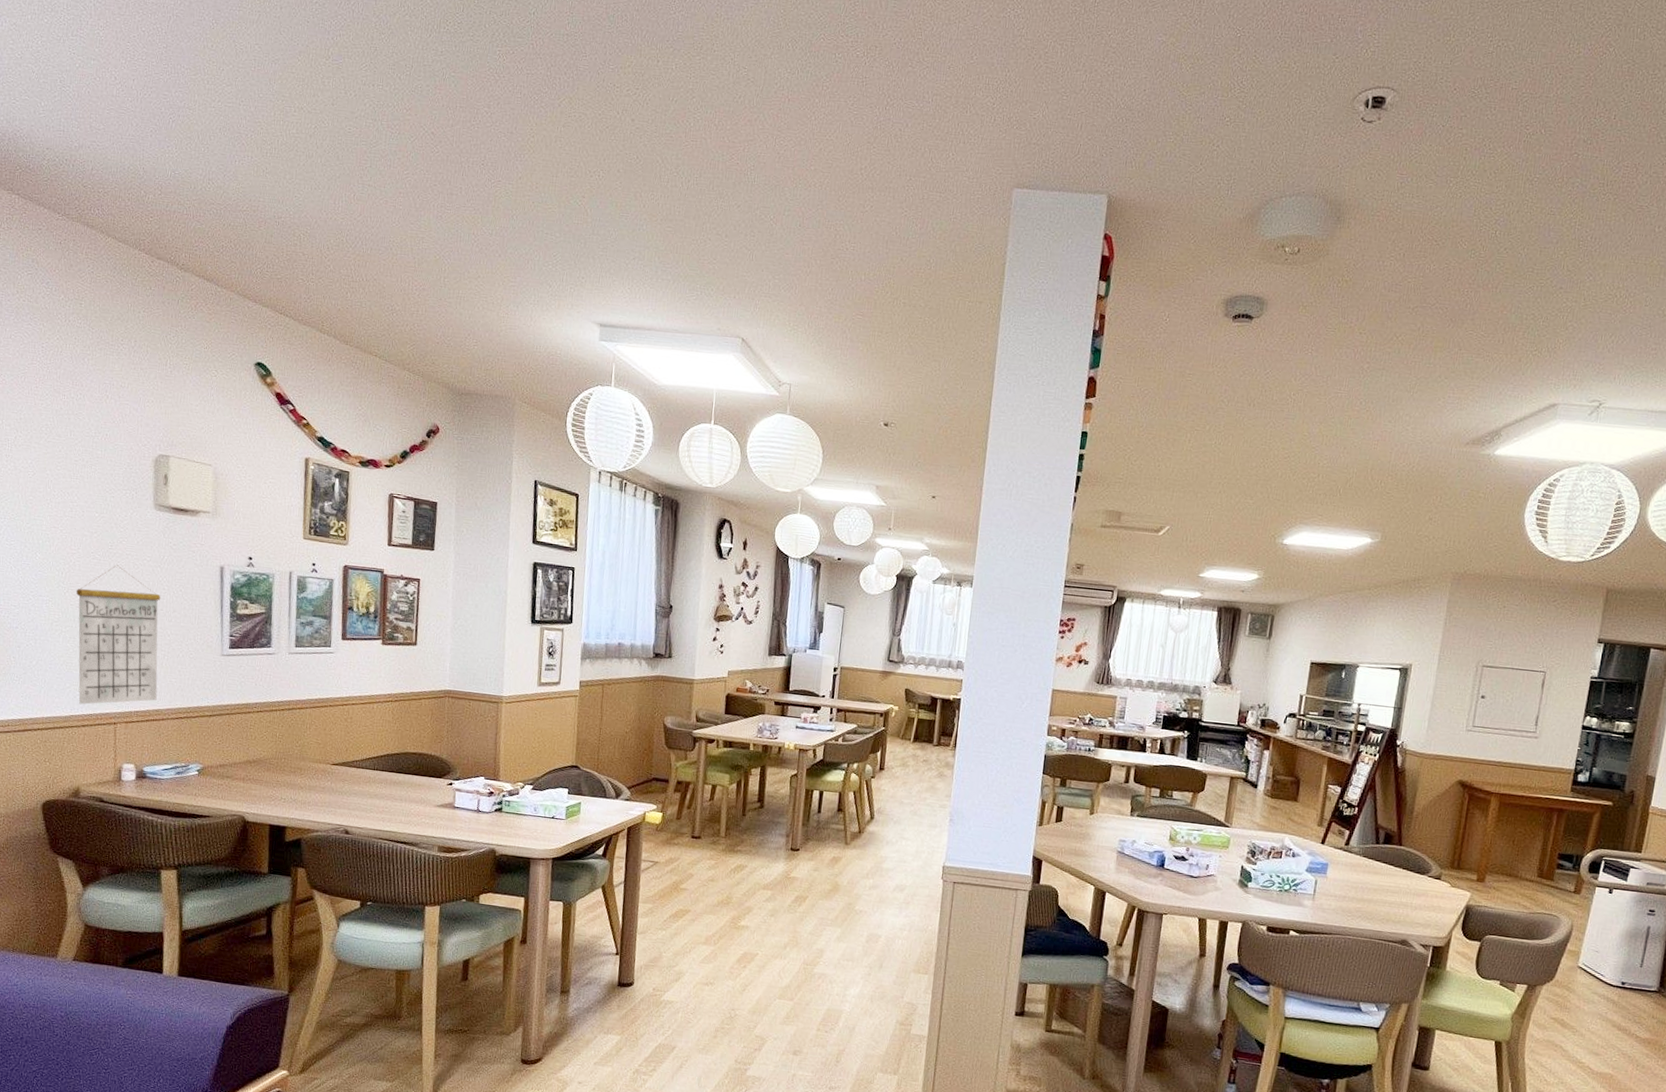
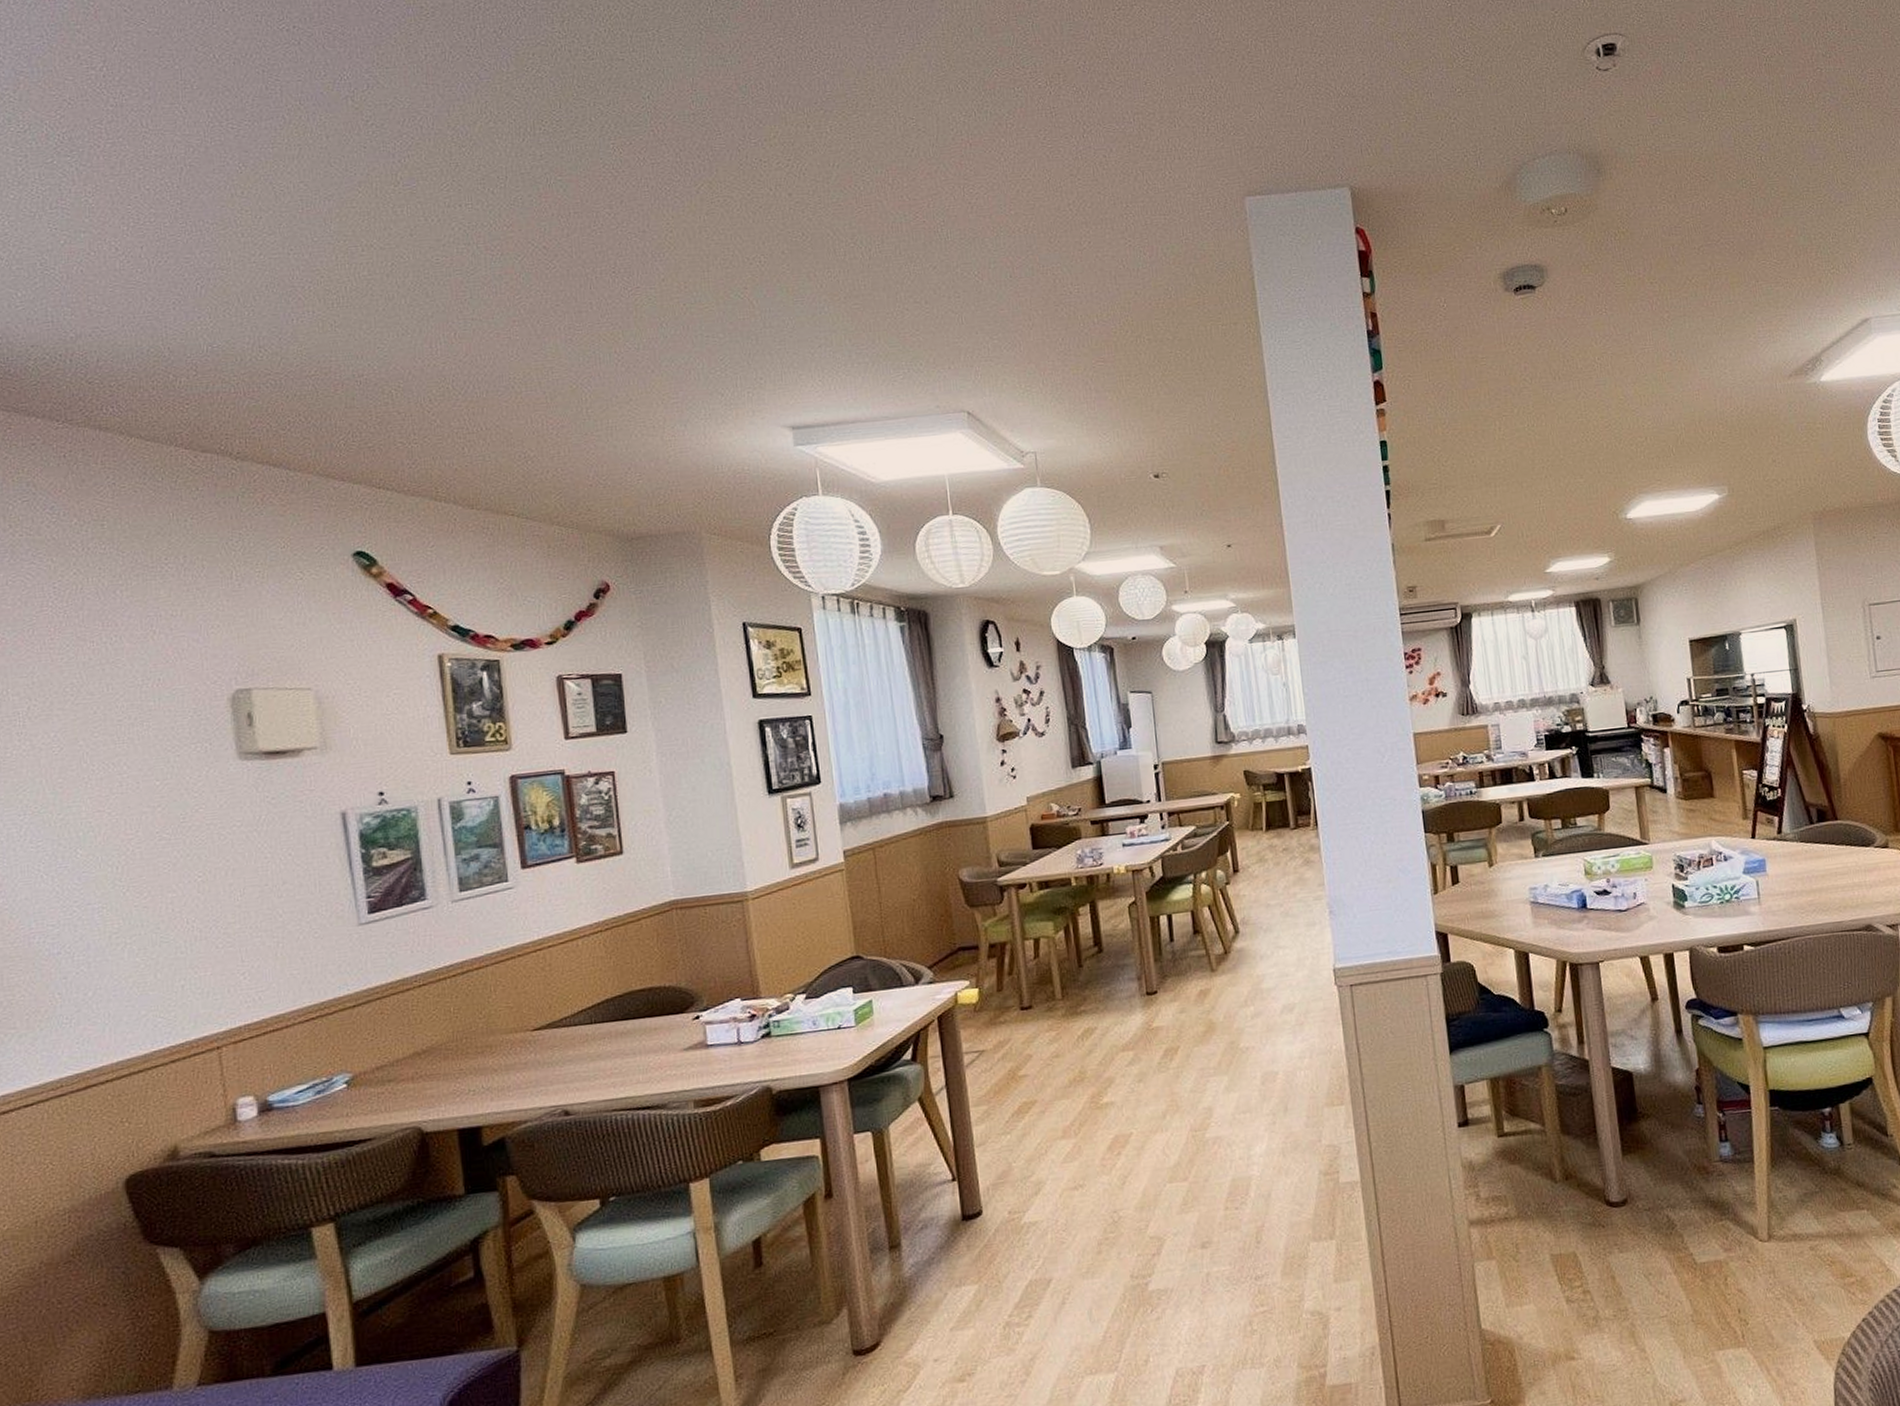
calendar: present [75,565,160,705] -> none [139,841,274,1035]

